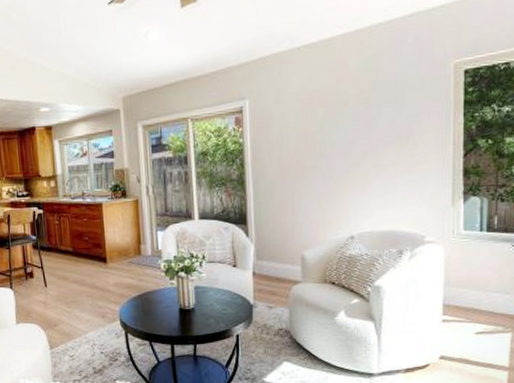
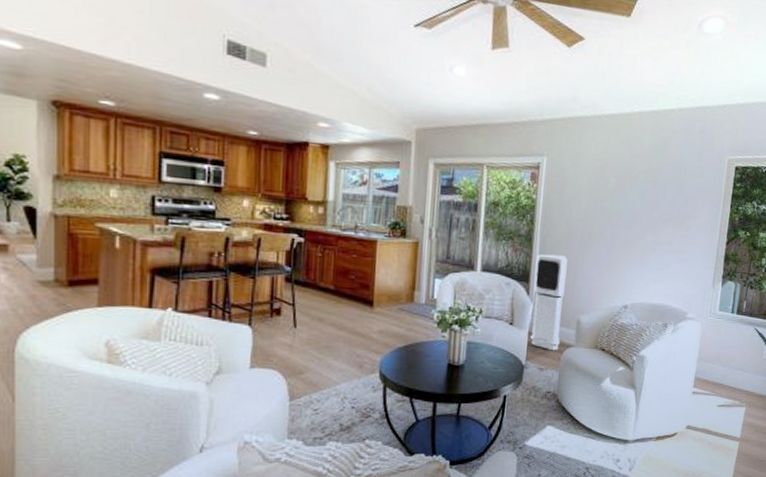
air purifier: none [251,194,287,289] -> present [530,254,568,351]

